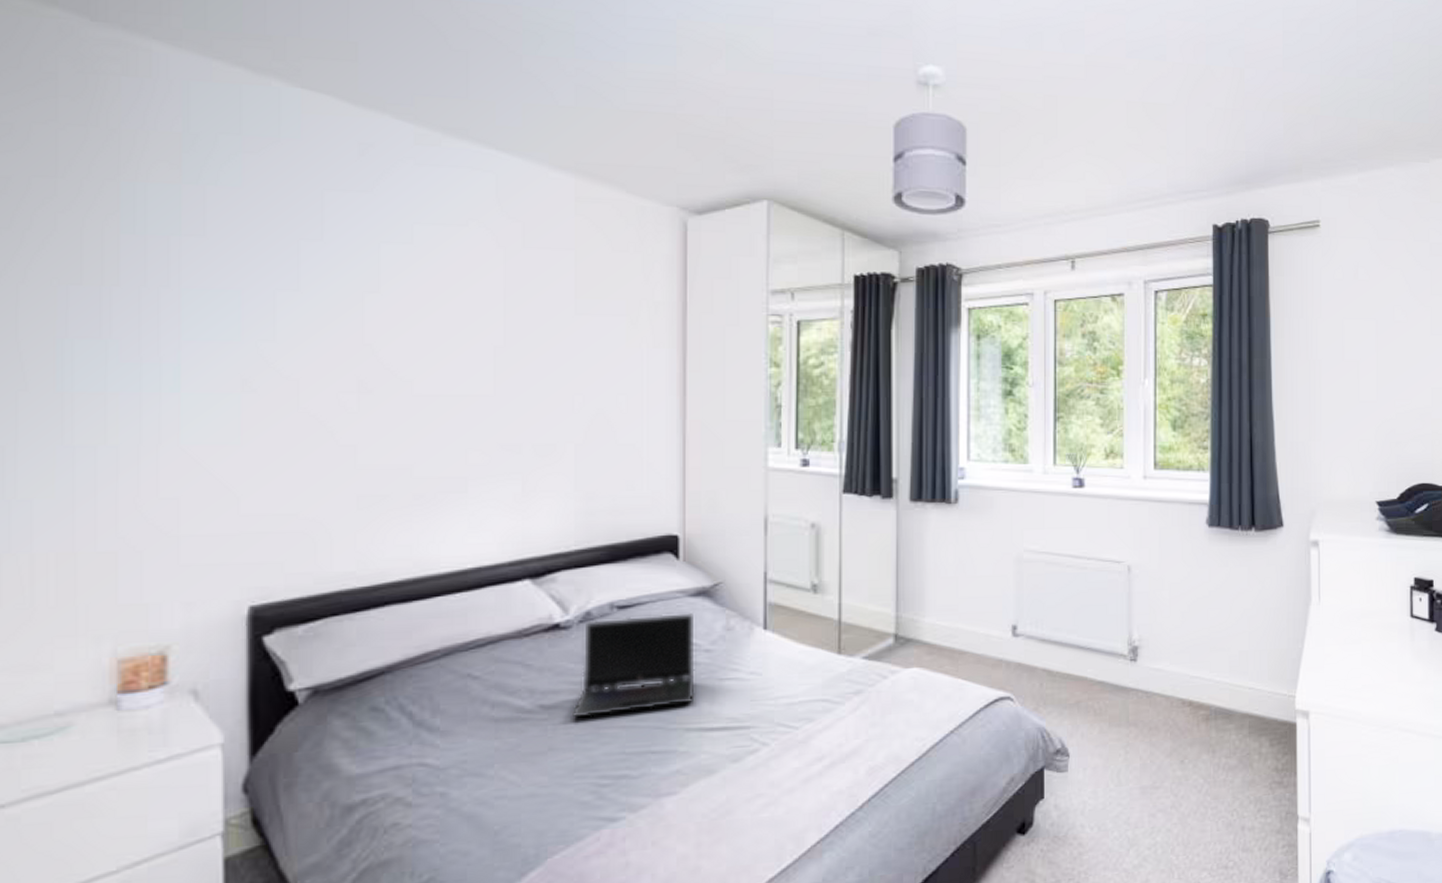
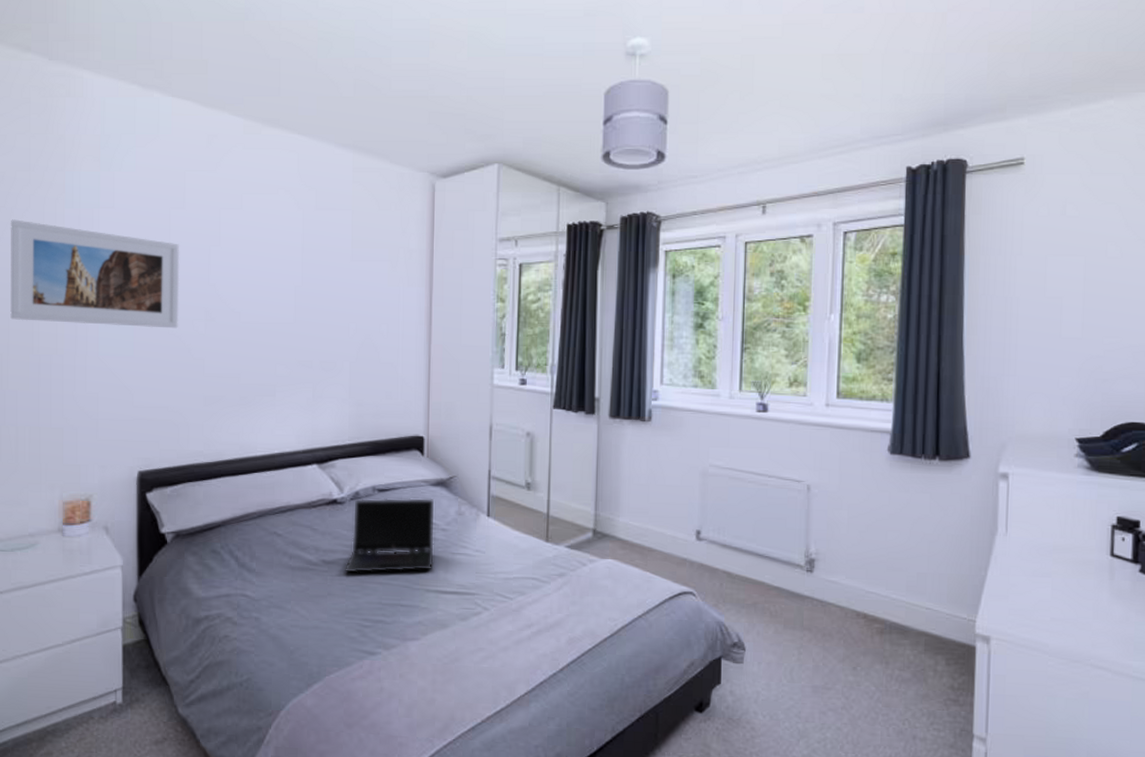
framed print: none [20,247,316,405] -> present [10,219,180,329]

